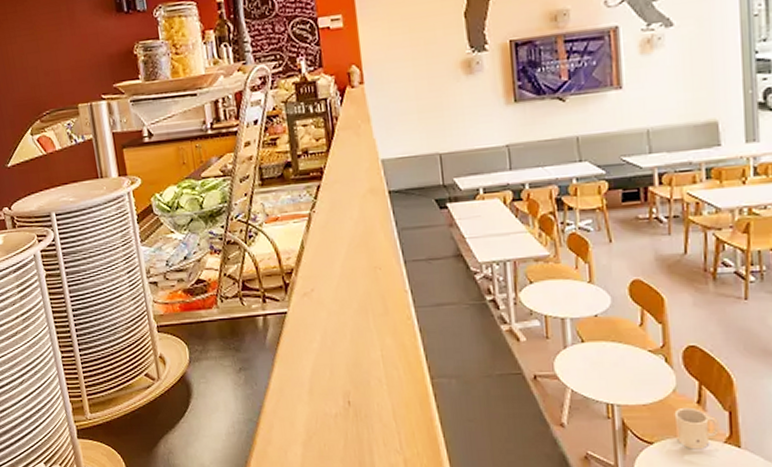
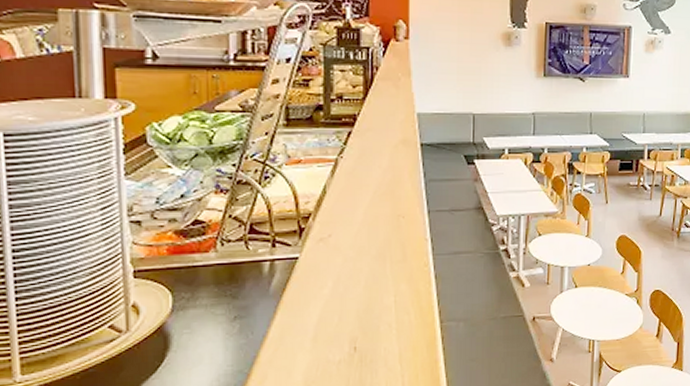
mug: present [674,407,719,450] -> none [638,340,670,375]

